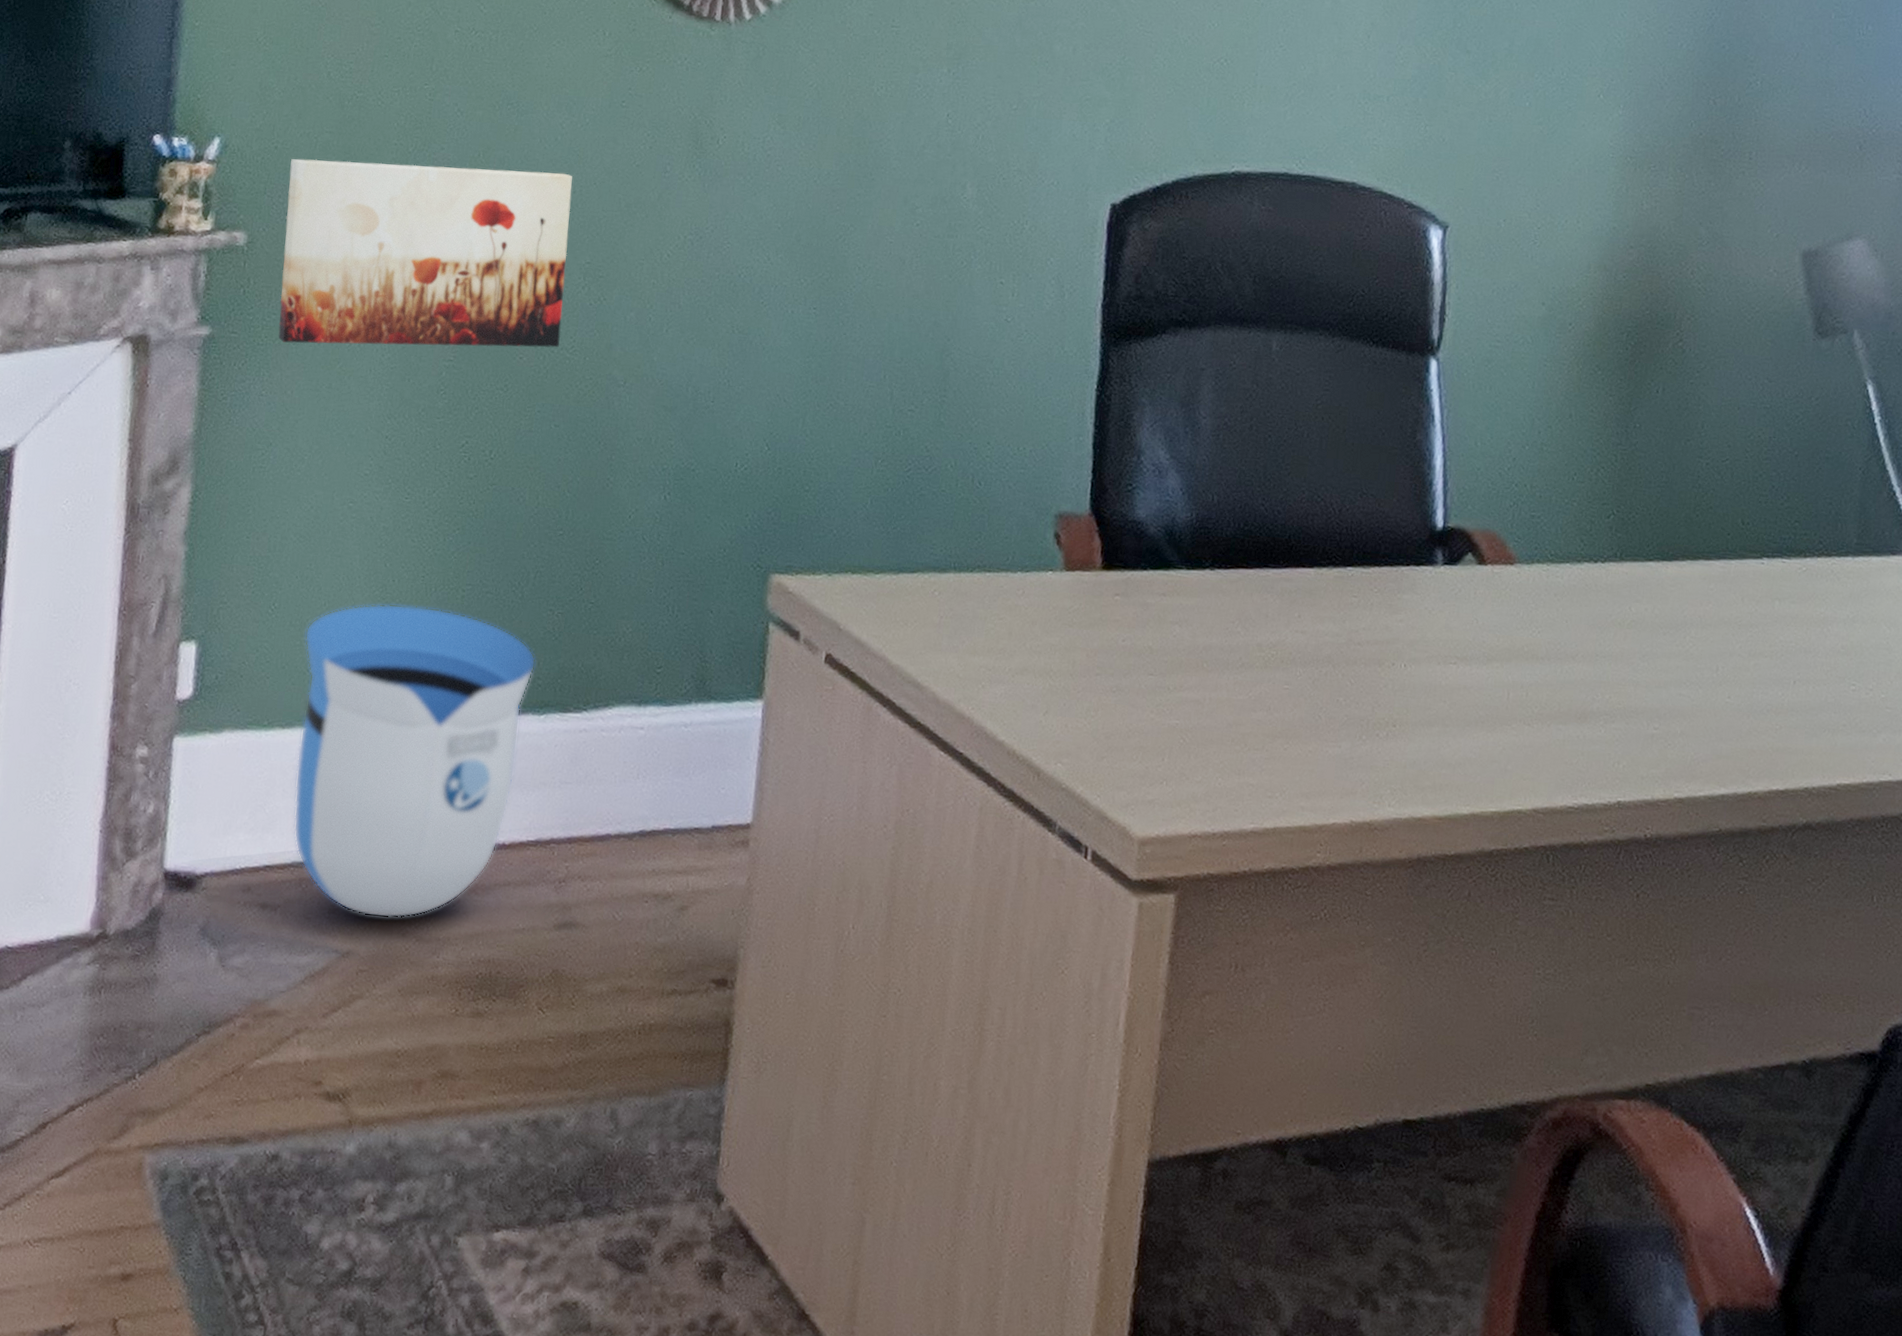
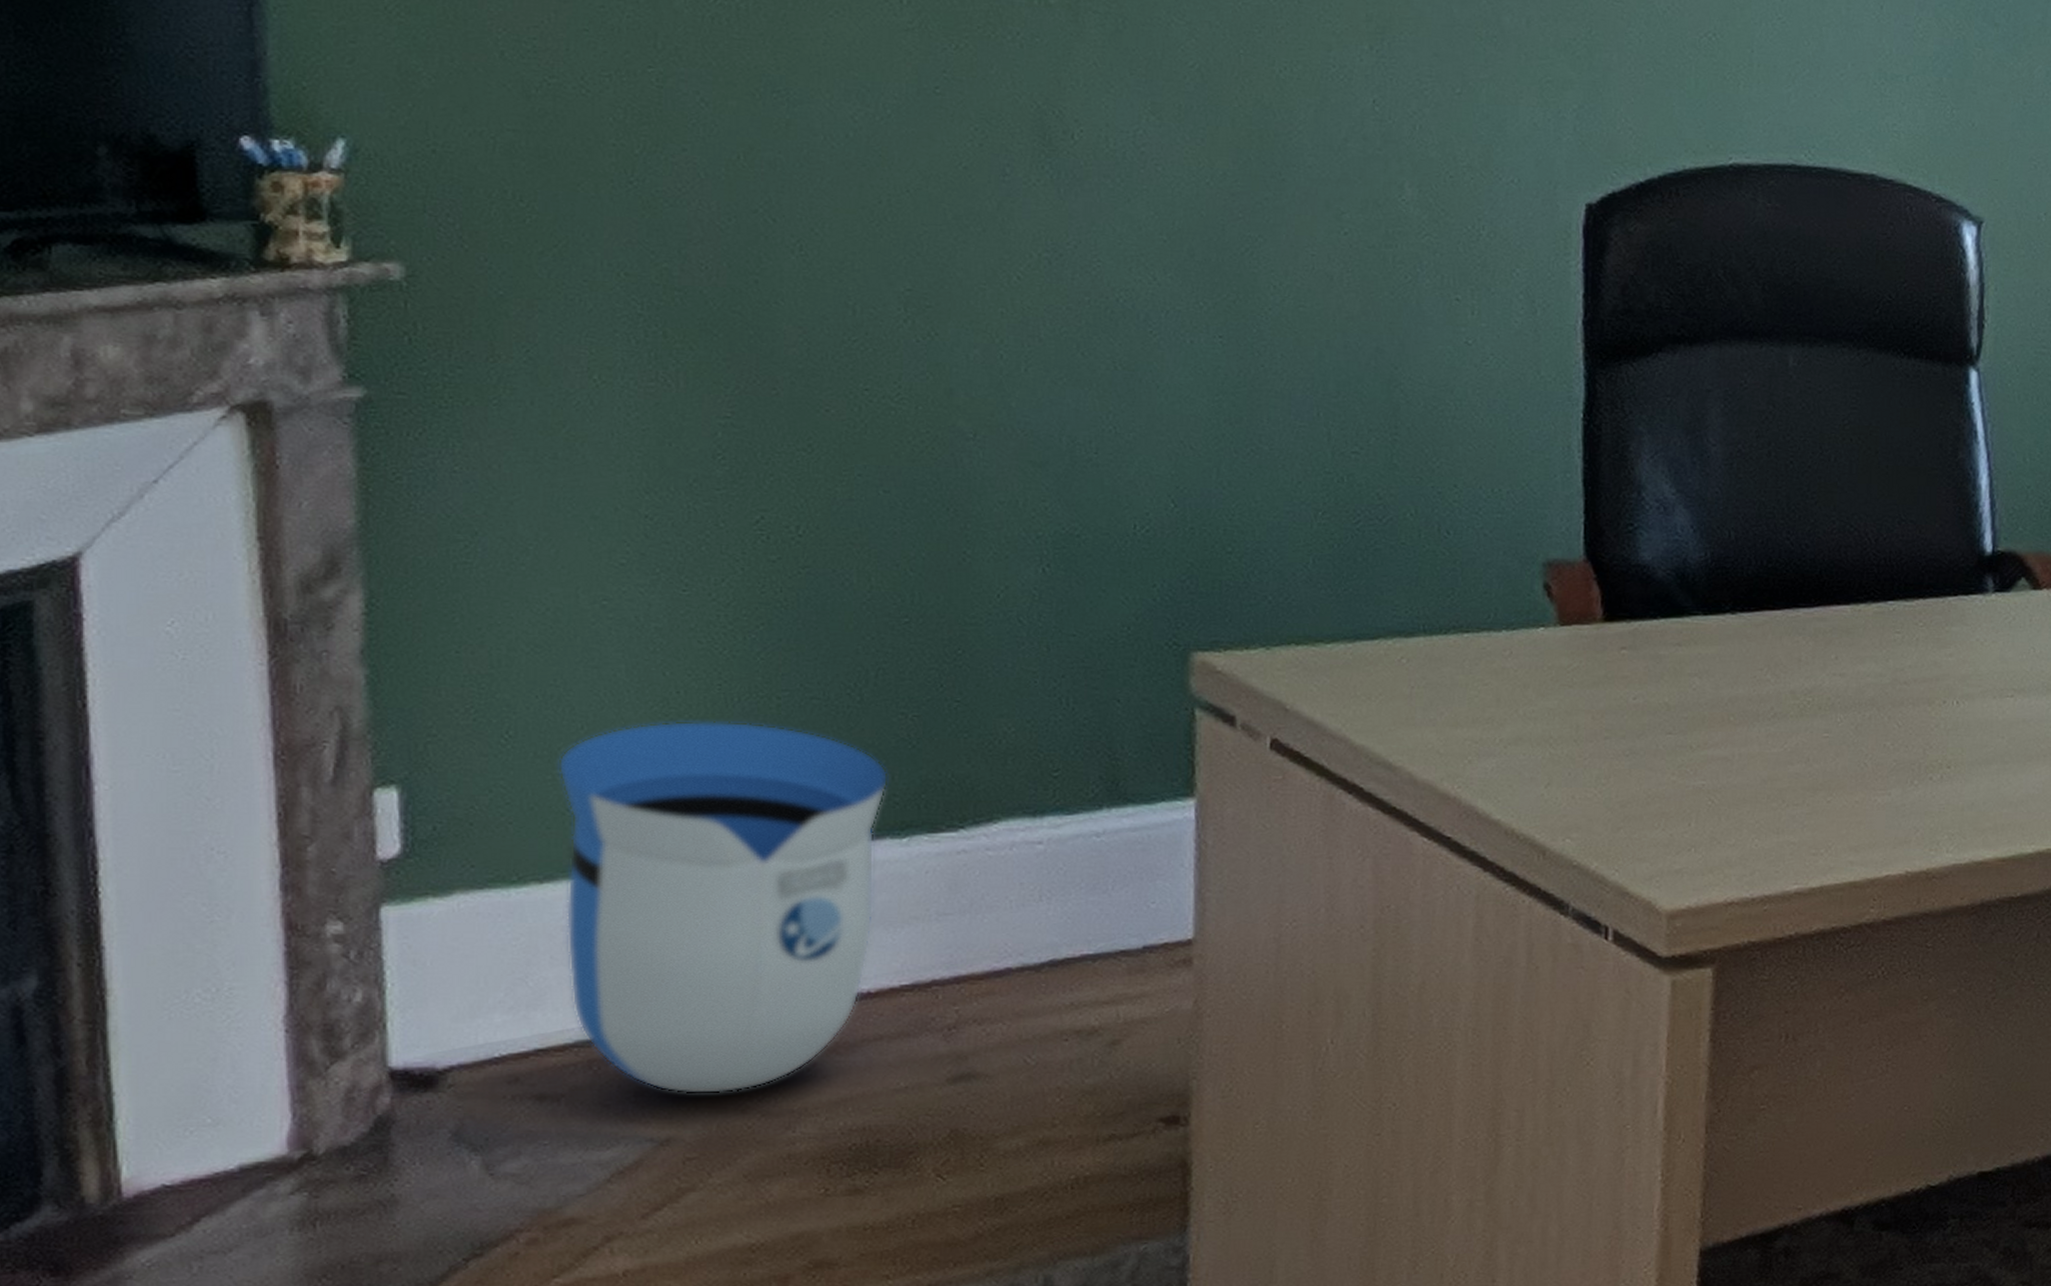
wall art: present [278,159,572,348] -> none [459,165,881,405]

